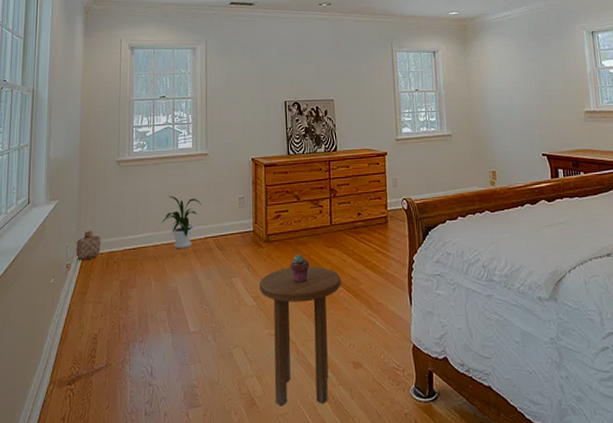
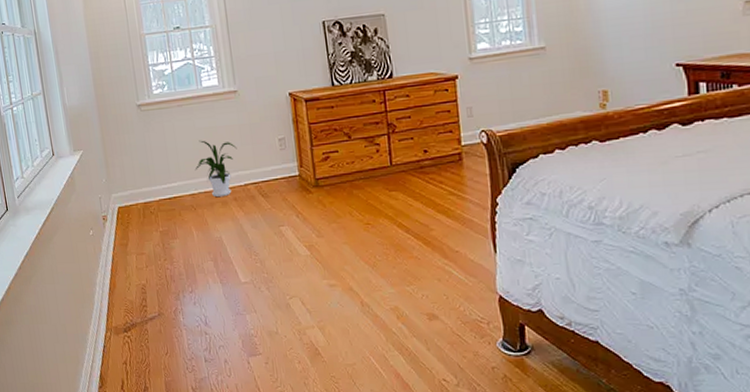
basket: present [76,230,101,261] -> none [108,180,135,212]
side table: present [260,266,341,406] -> none [312,212,408,357]
potted succulent: present [290,255,310,284] -> none [345,200,369,231]

